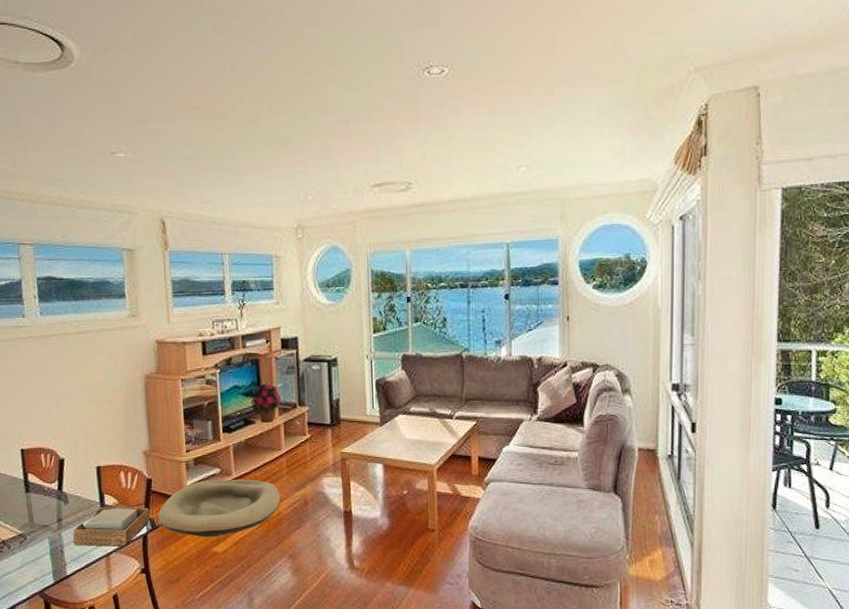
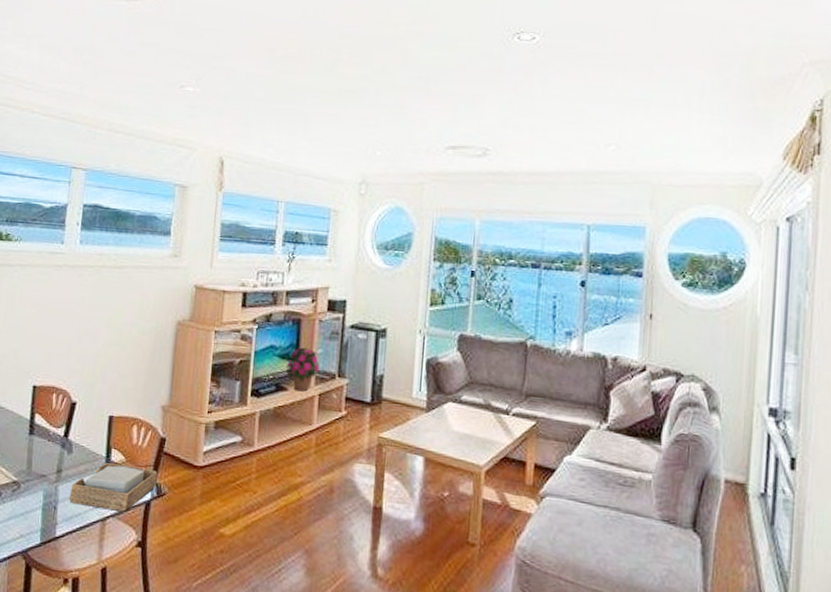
dog bed: present [158,479,281,538] -> none [165,448,304,516]

